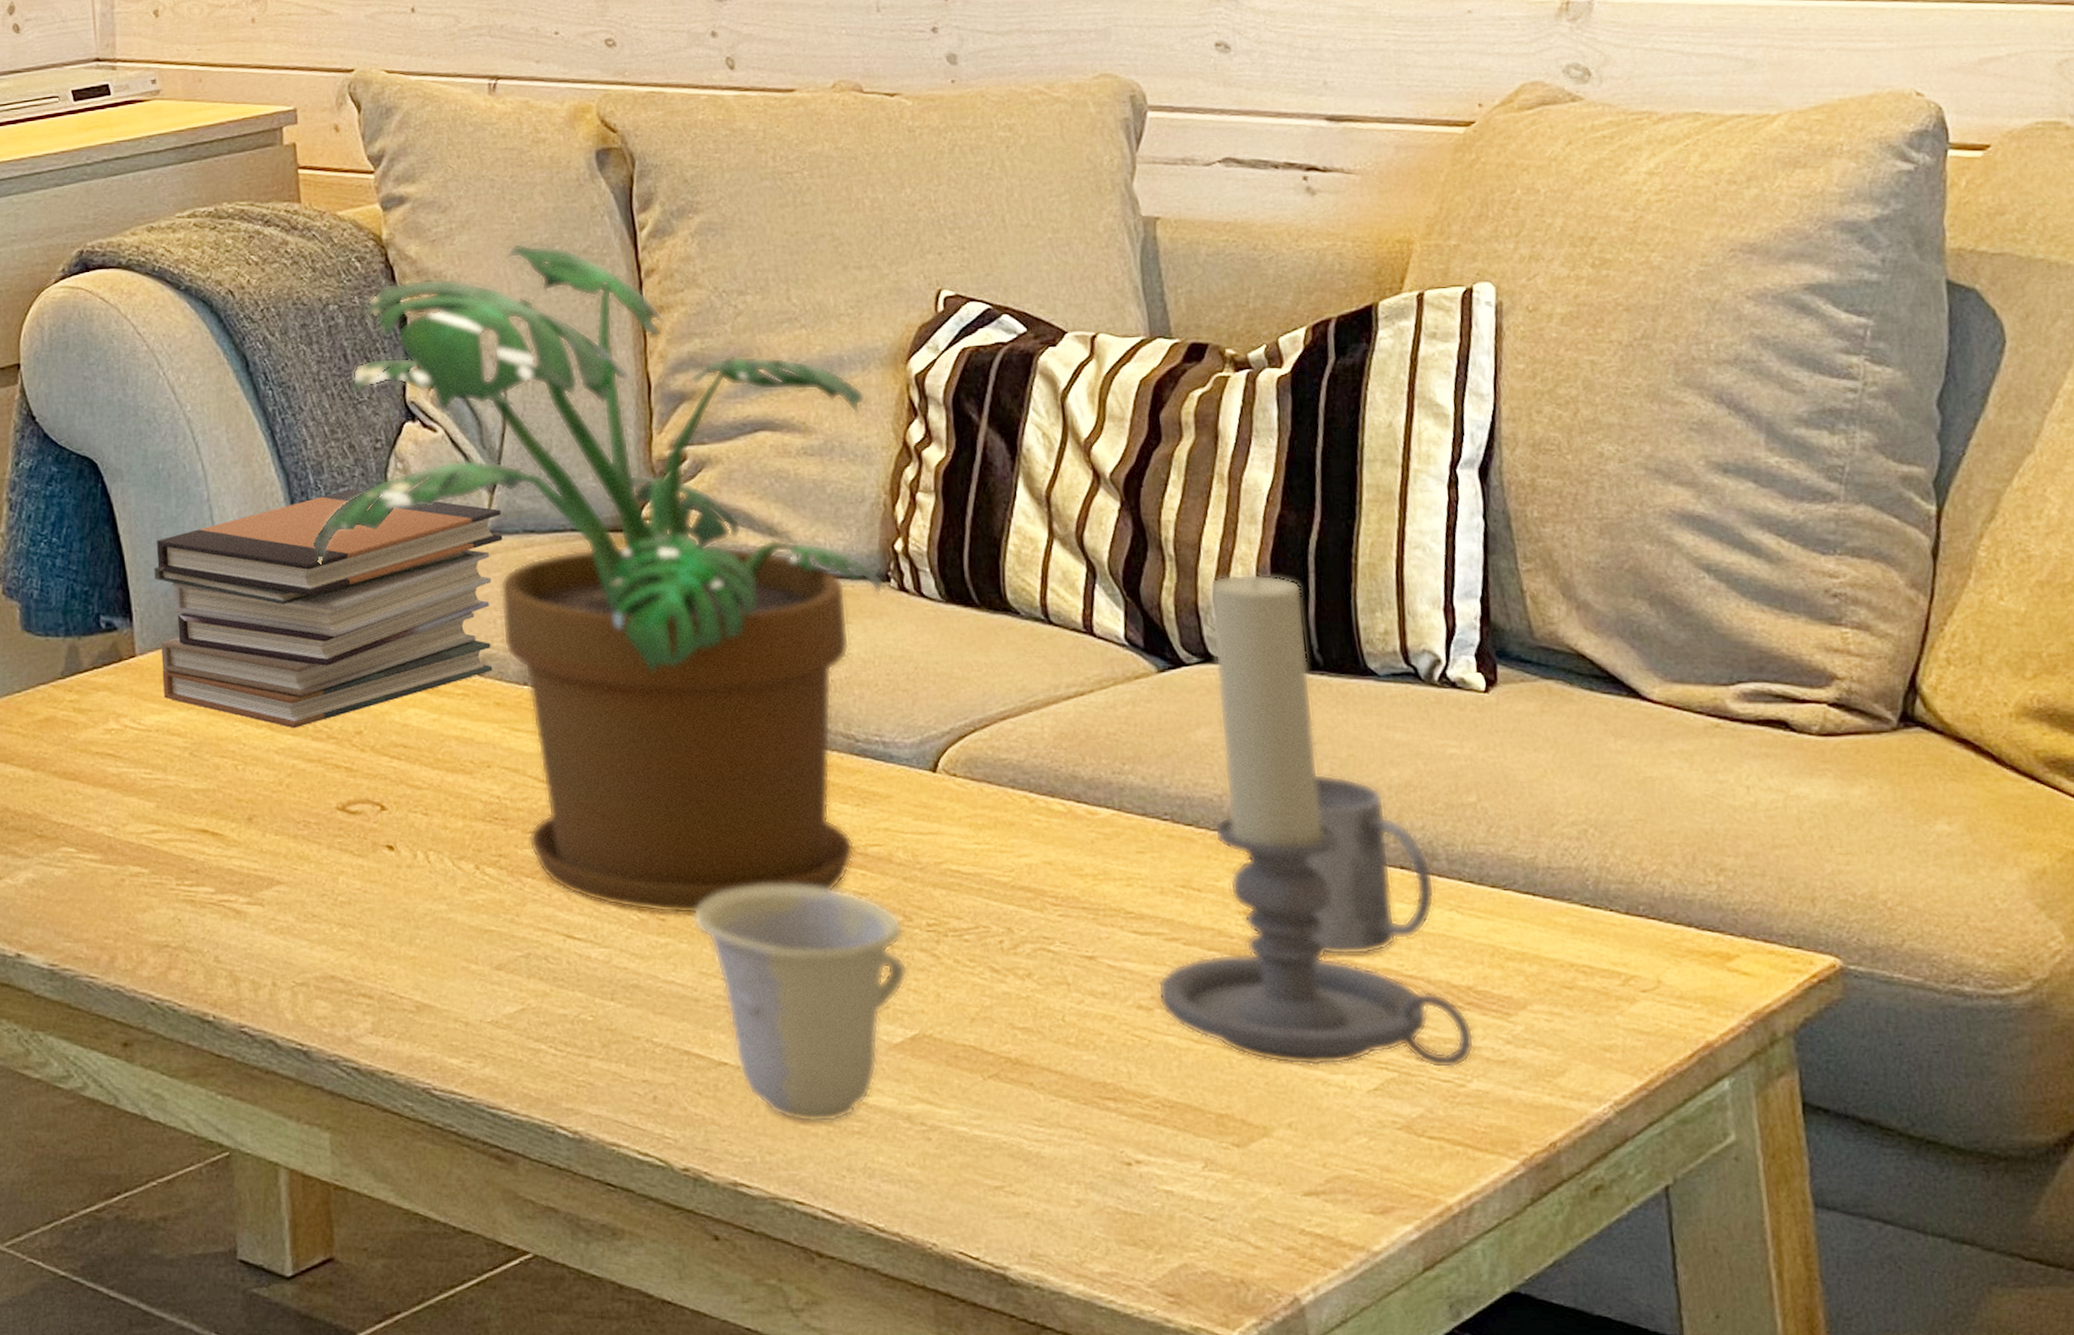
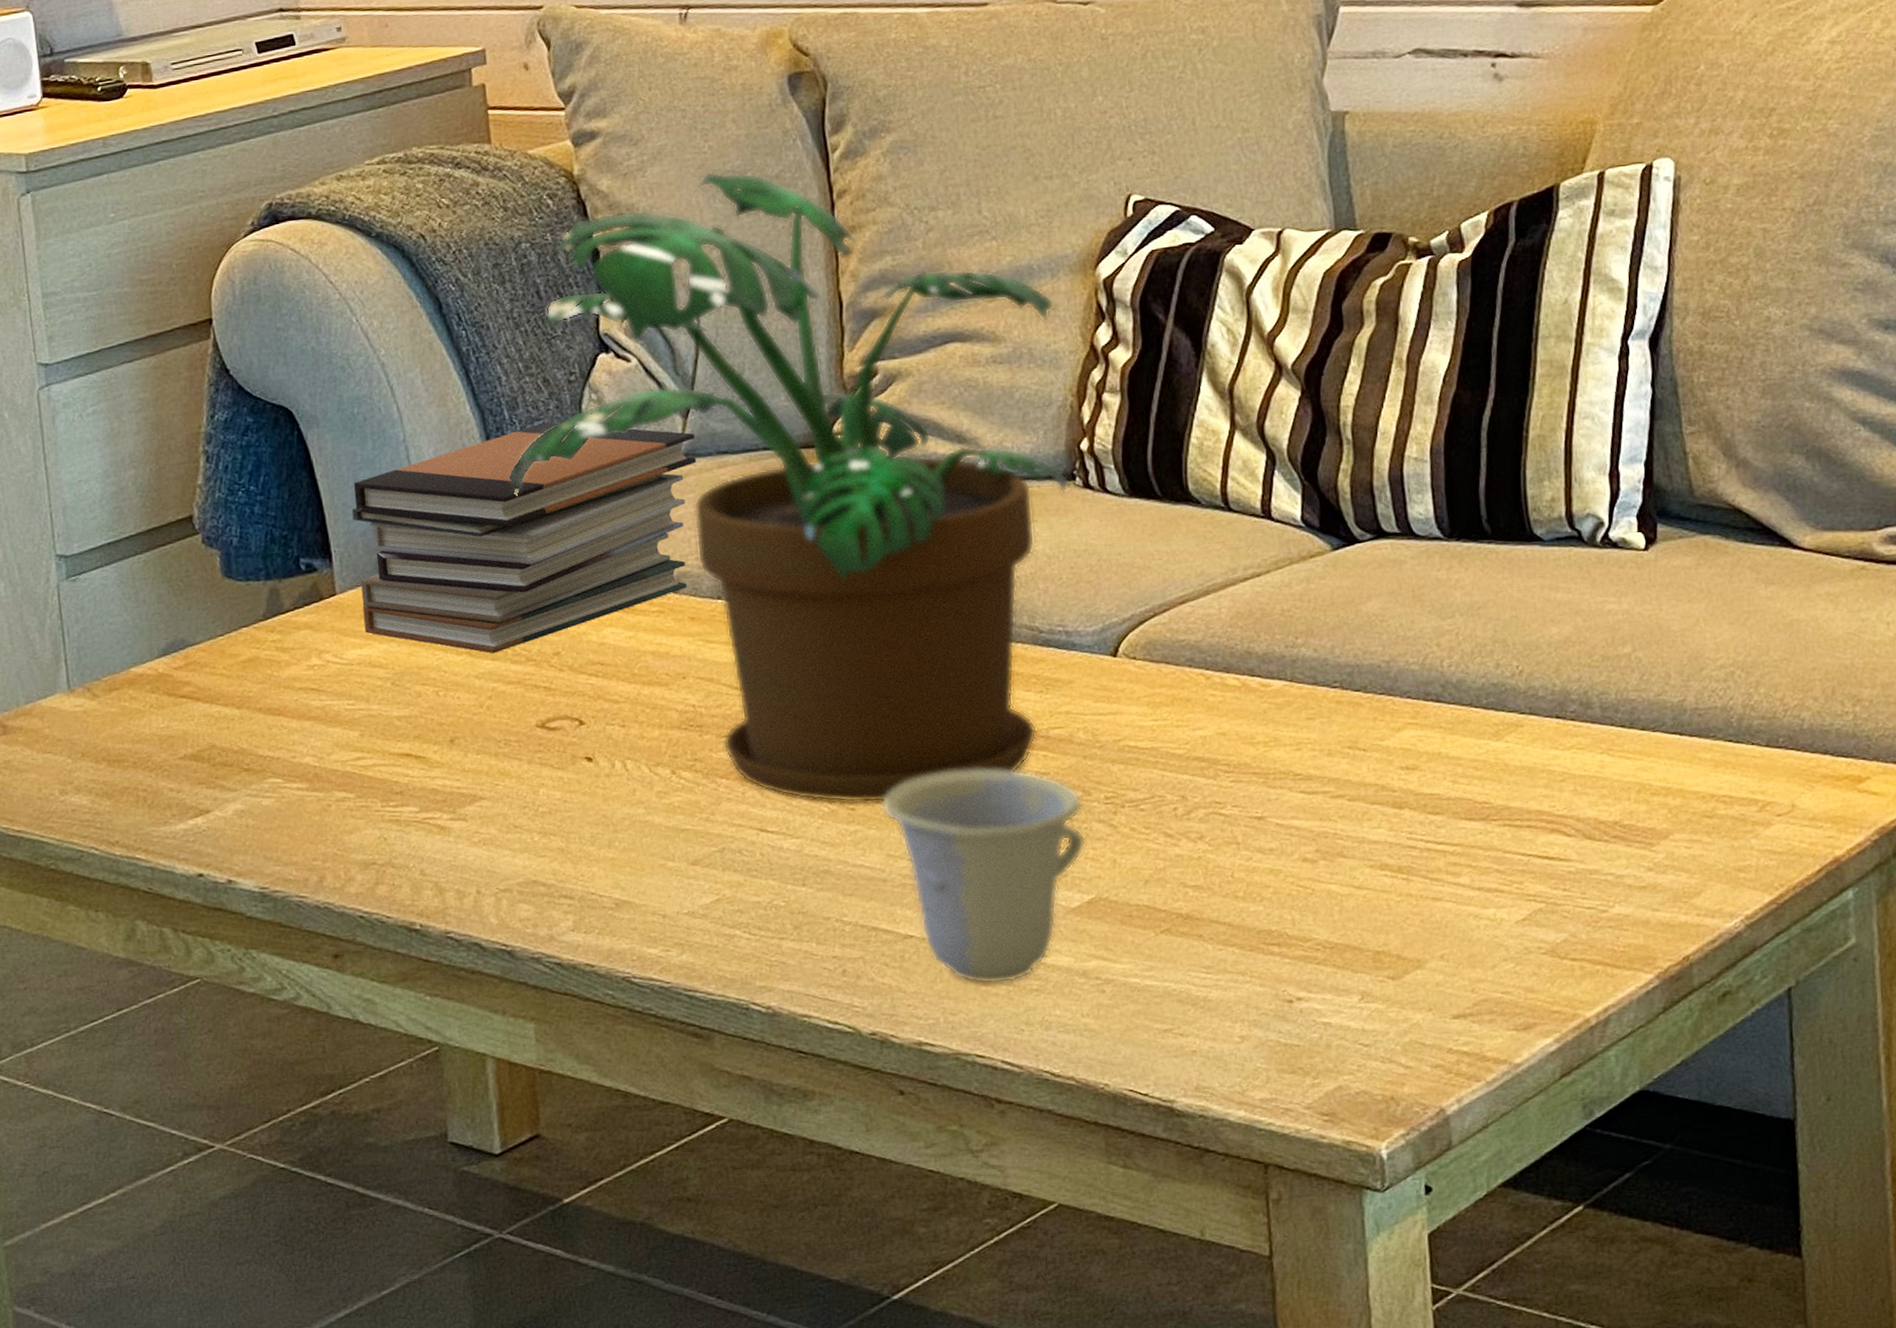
candle holder: present [1157,572,1475,1068] -> none [1322,450,1618,903]
mug: present [1306,772,1435,956] -> none [1467,634,1588,802]

